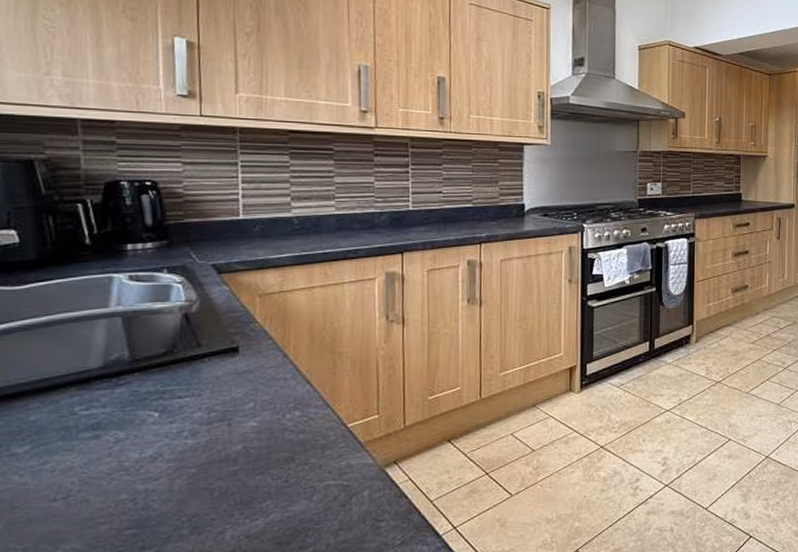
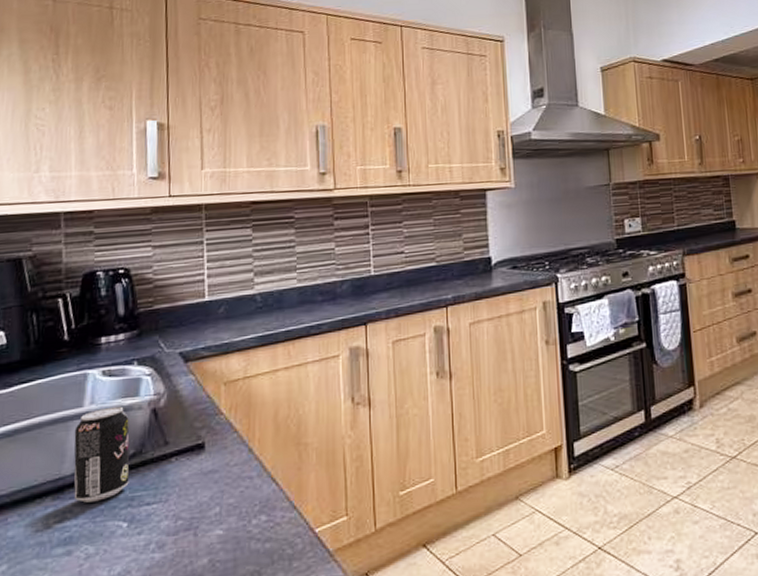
beverage can: none [99,309,161,394] -> present [74,406,130,503]

